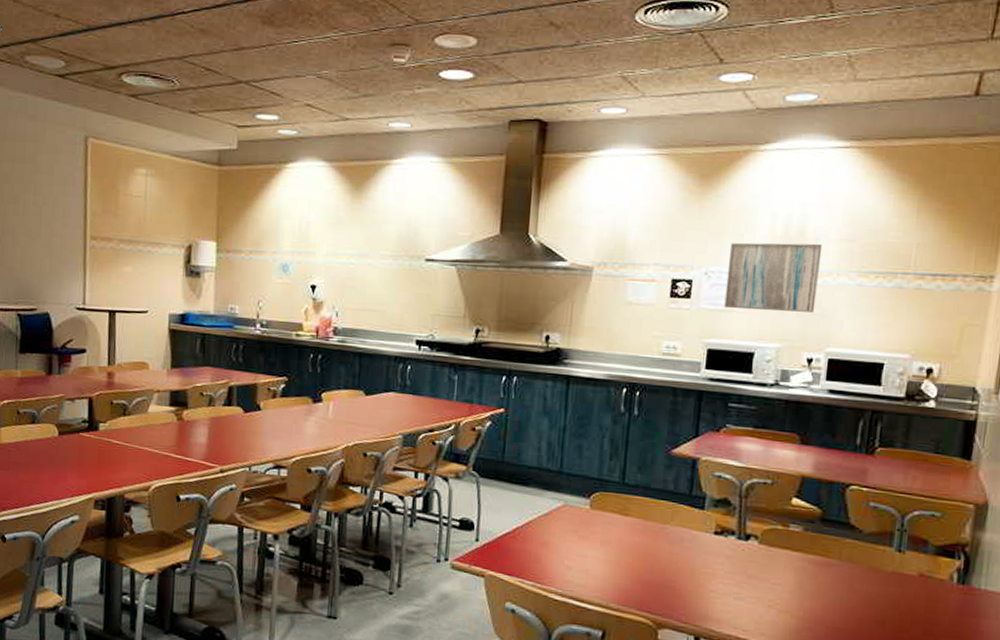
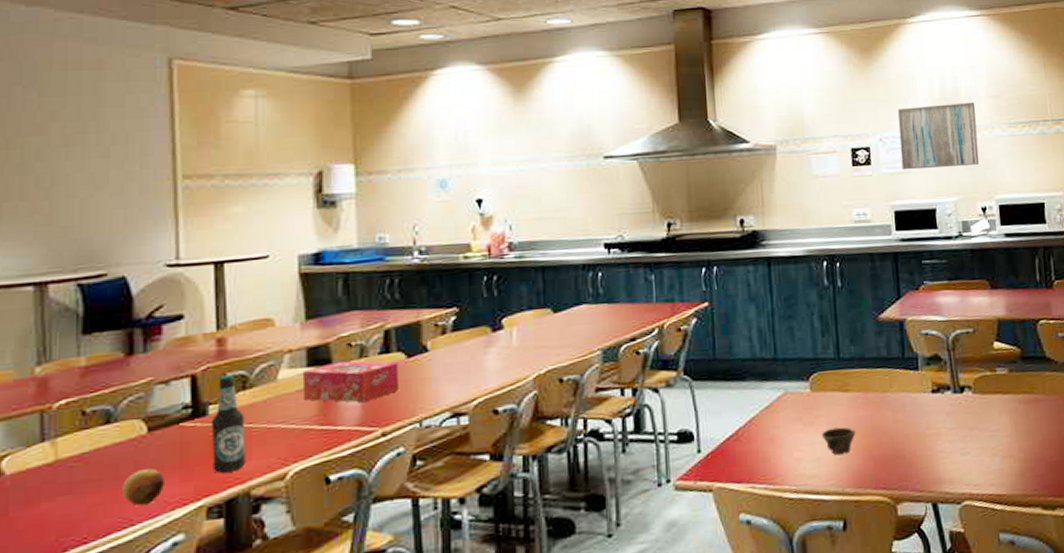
fruit: none [41,462,69,490] -> present [122,469,166,507]
bottle: none [100,402,124,477] -> present [211,375,247,474]
tissue box: none [165,406,237,443] -> present [302,361,398,403]
cup: none [594,546,629,573] -> present [821,427,856,455]

